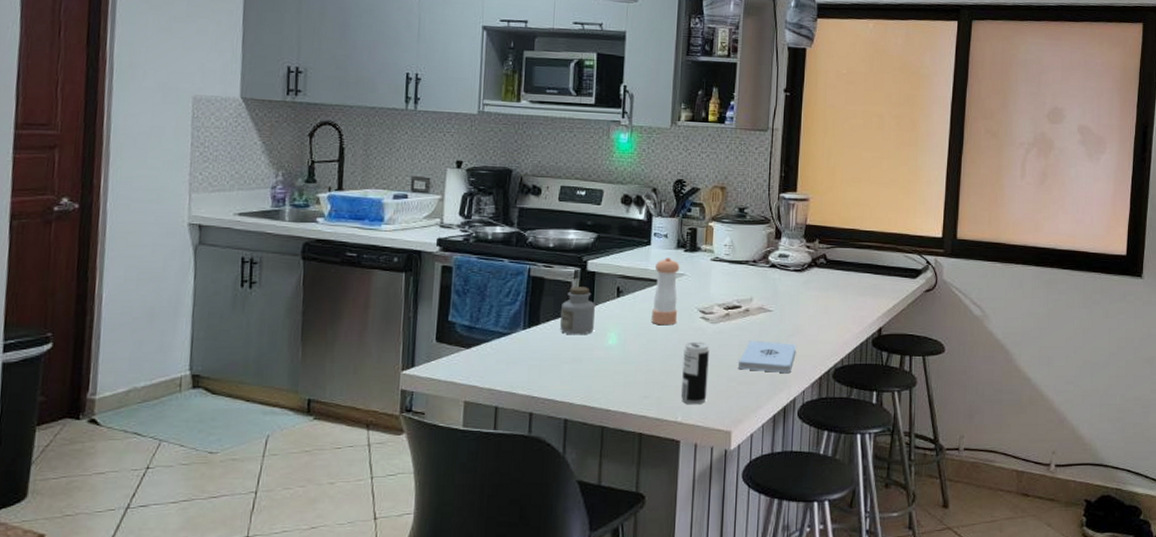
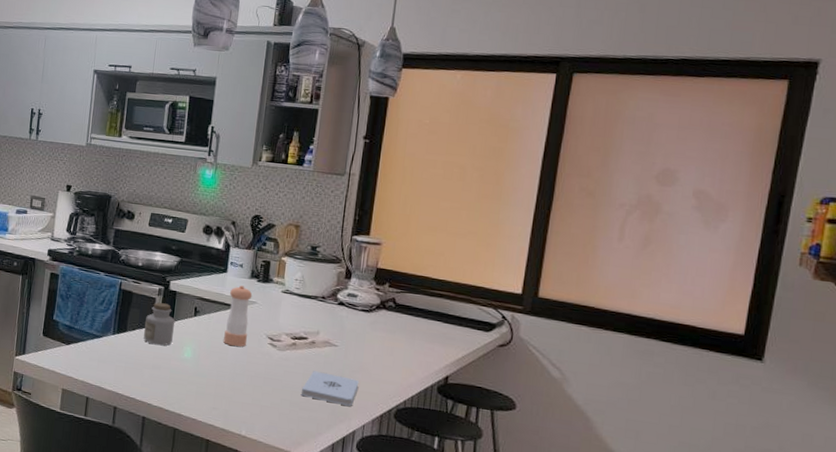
beverage can: present [681,341,709,405] -> none [246,364,275,423]

